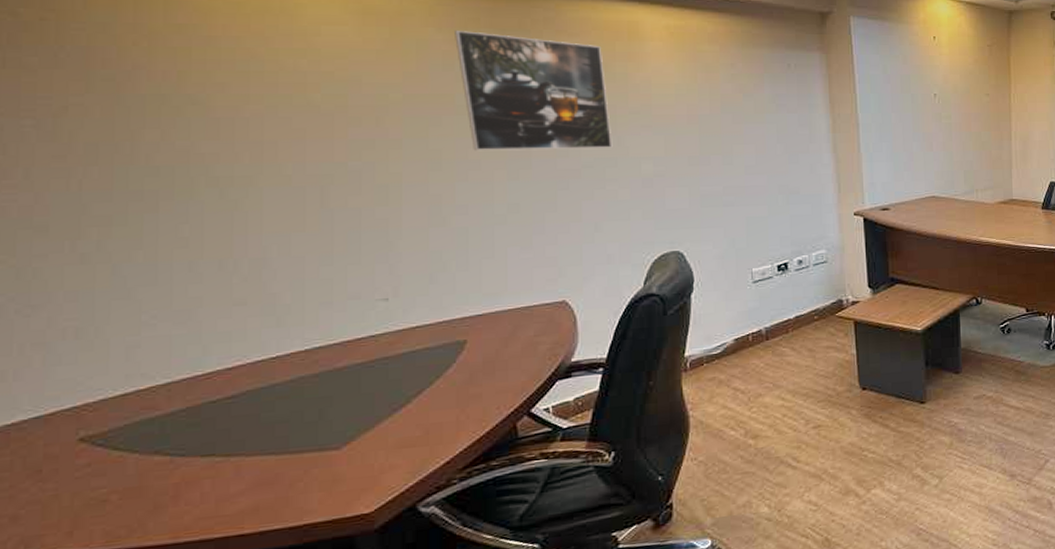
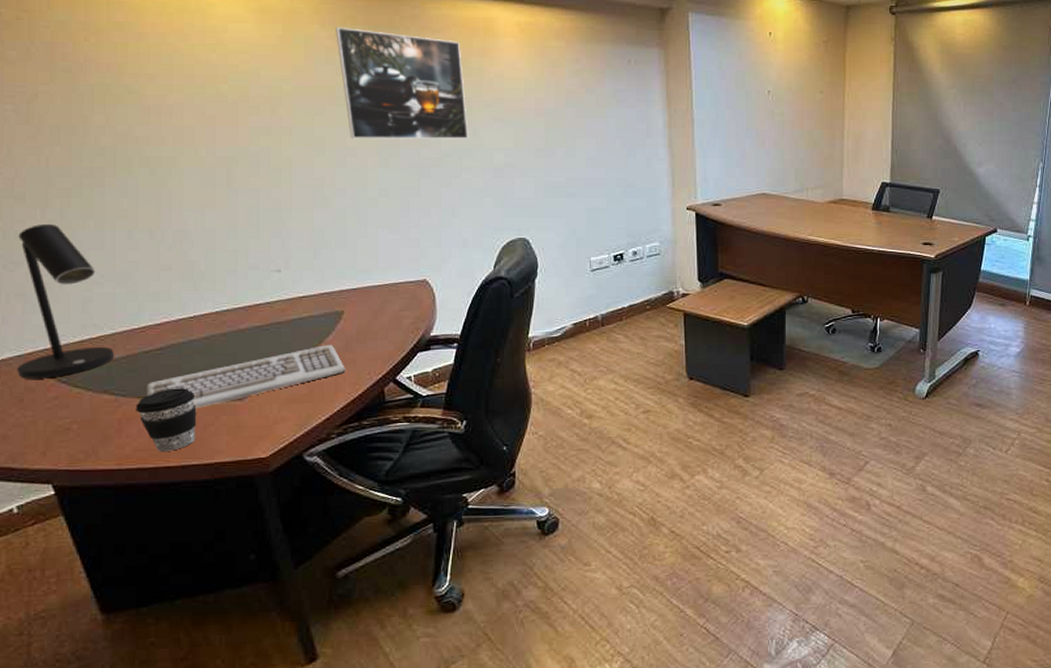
desk lamp: none [33,257,171,445] -> present [17,223,115,379]
coffee cup: none [198,440,280,518] -> present [136,388,197,451]
keyboard: none [214,378,469,463] -> present [147,344,346,408]

